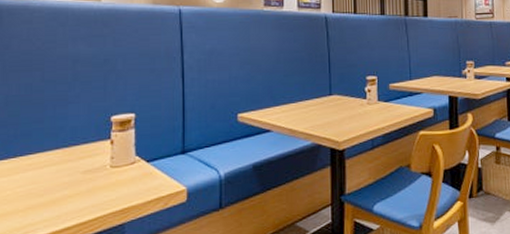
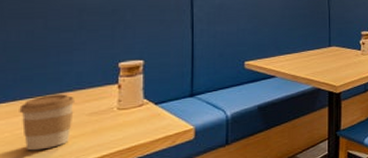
coffee cup: none [19,150,71,210] -> present [19,94,76,151]

